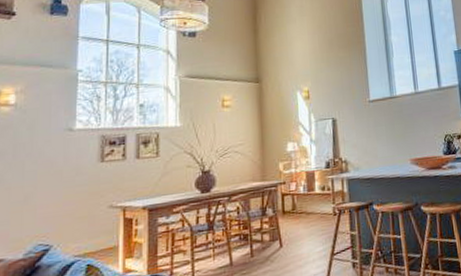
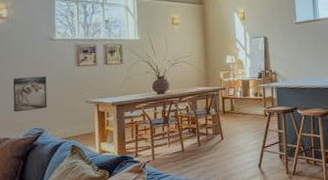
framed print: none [13,175,60,225] -> present [12,76,48,113]

